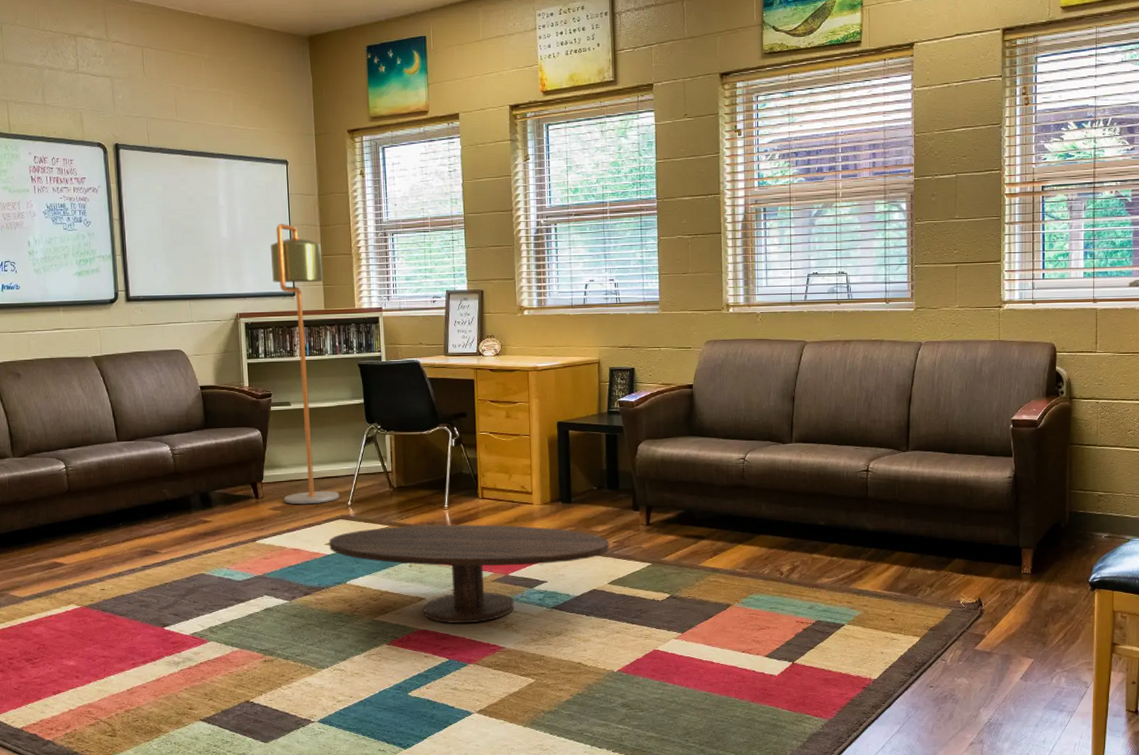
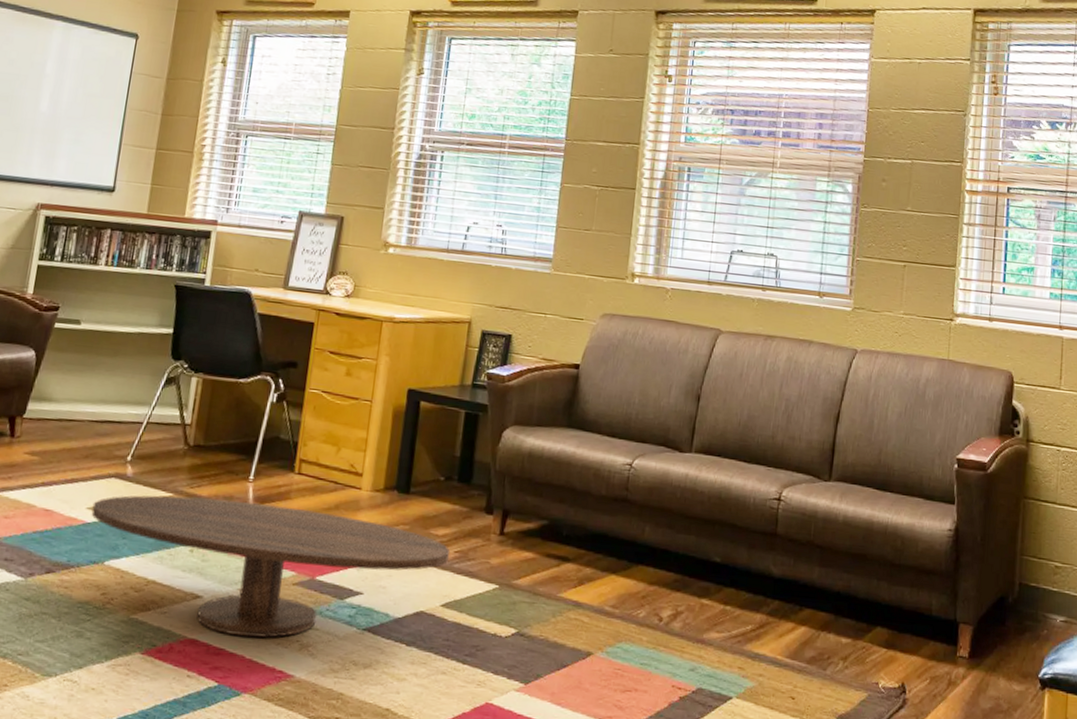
floor lamp: present [270,224,340,505] -> none [45,105,158,454]

